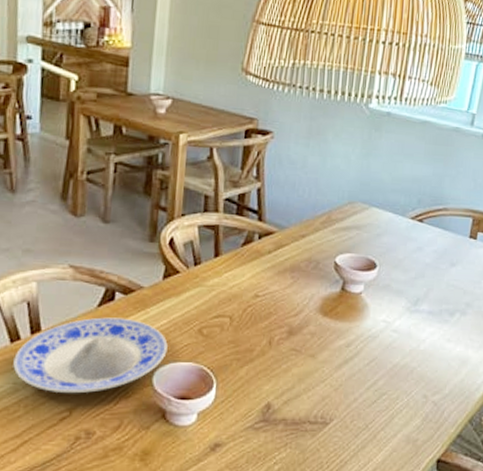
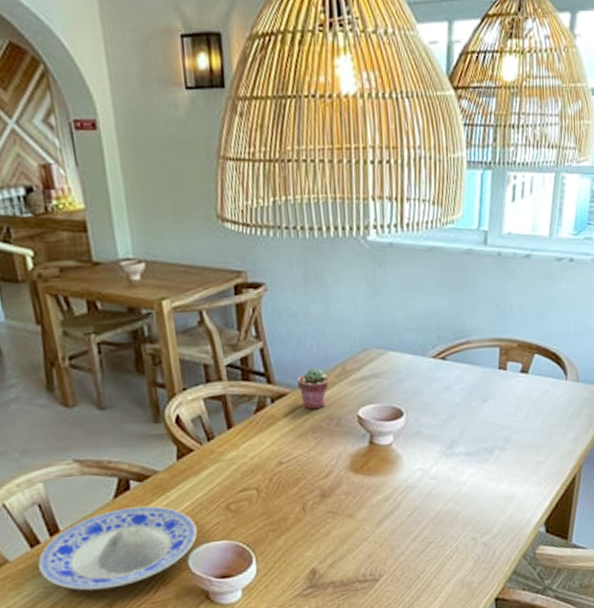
potted succulent: none [285,212,314,251] -> present [297,367,329,410]

